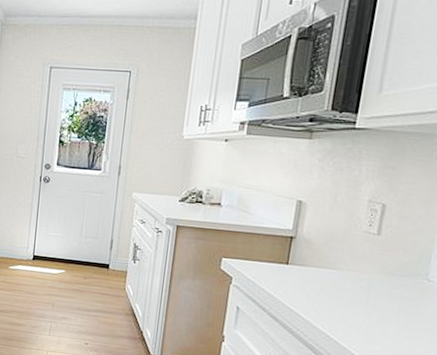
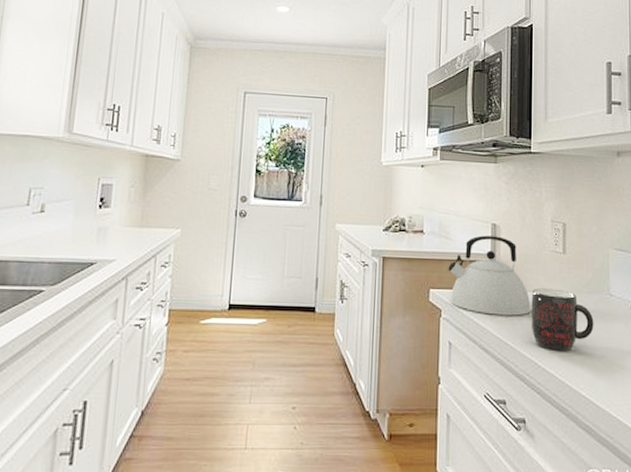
kettle: none [242,211,331,291] -> present [448,235,531,316]
mug: none [327,266,403,329] -> present [531,288,594,352]

